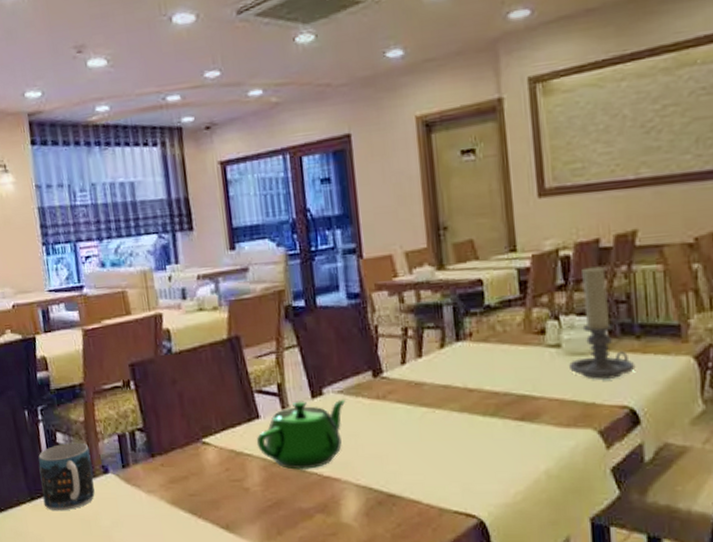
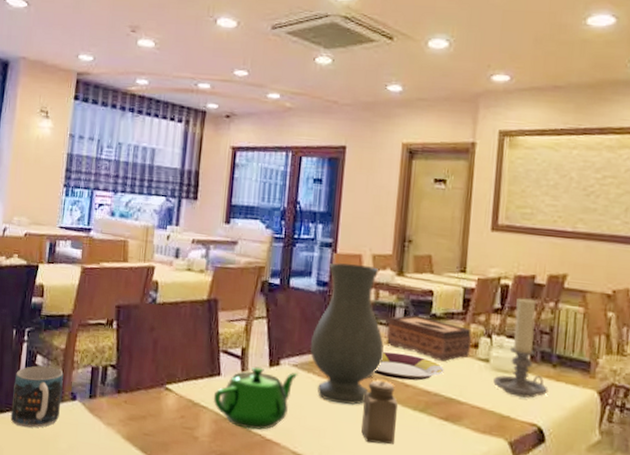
vase: none [352,265,439,424] -> present [310,262,385,405]
salt shaker: none [424,390,467,459] -> present [361,380,398,444]
plate: none [431,355,511,386] -> present [375,351,444,381]
tissue box: none [437,310,538,356] -> present [387,315,472,361]

